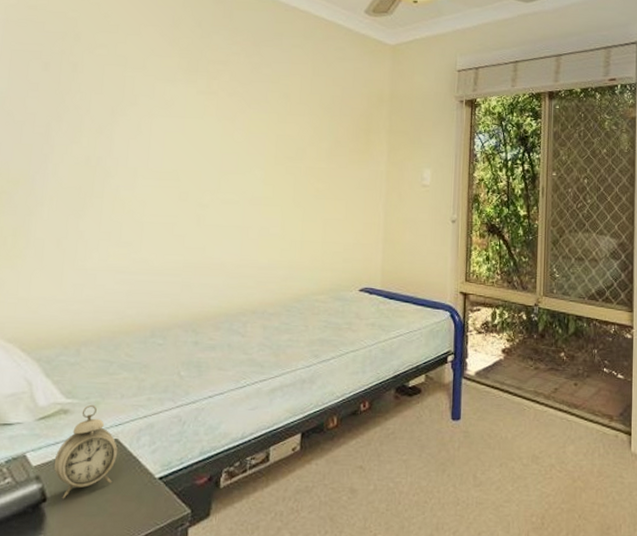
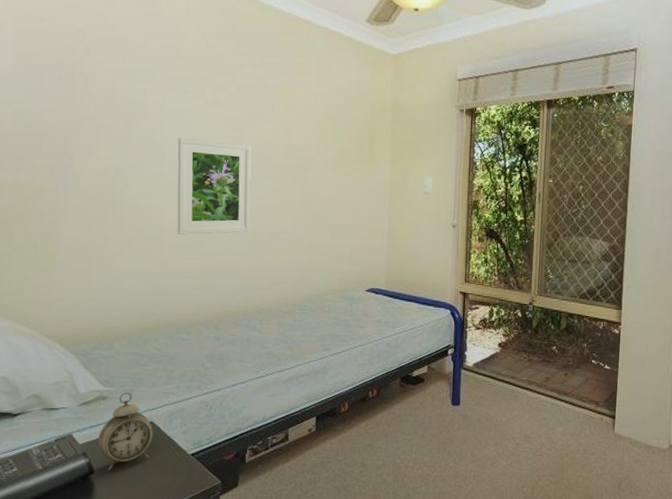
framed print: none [159,126,243,229] -> present [177,137,252,235]

